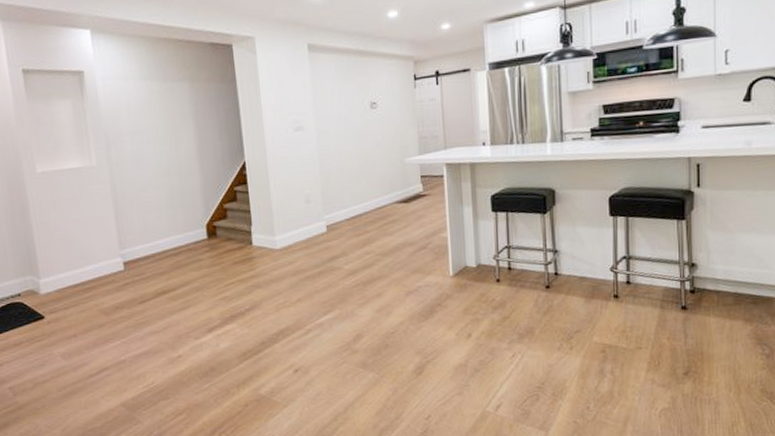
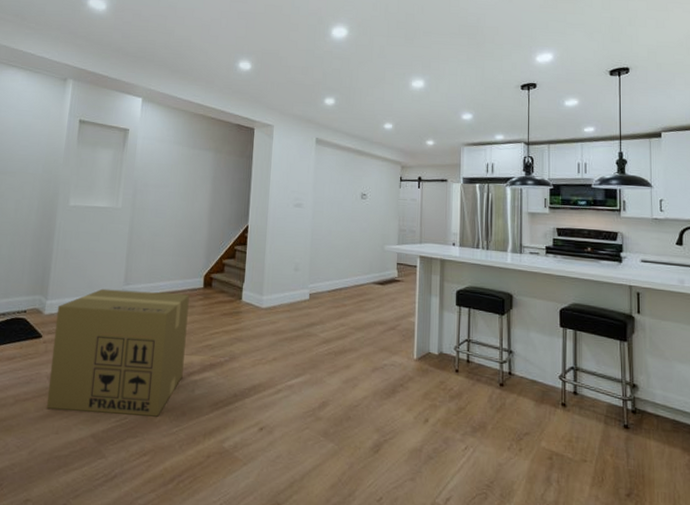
cardboard box: none [53,248,204,386] -> present [46,288,190,417]

